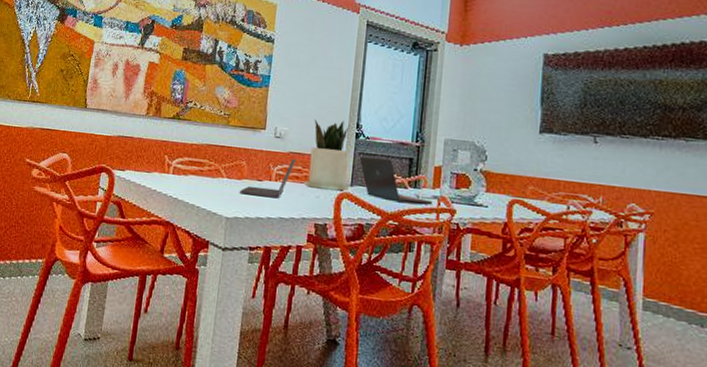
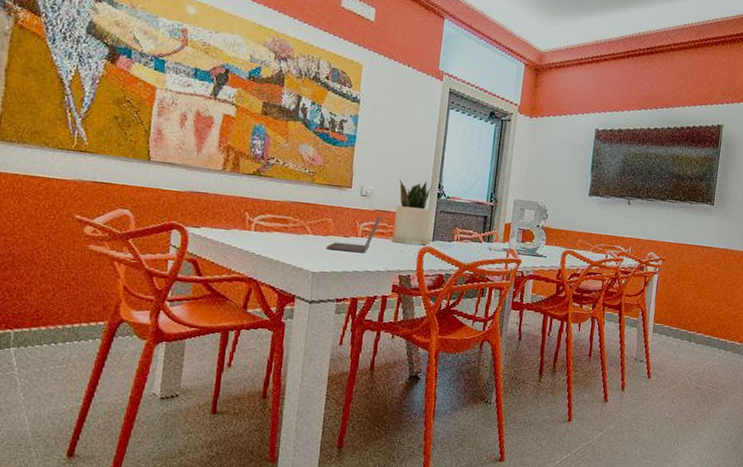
laptop: present [359,156,433,205] -> none [440,214,503,257]

